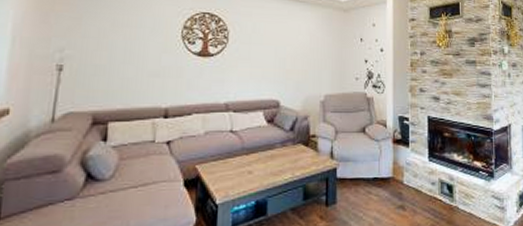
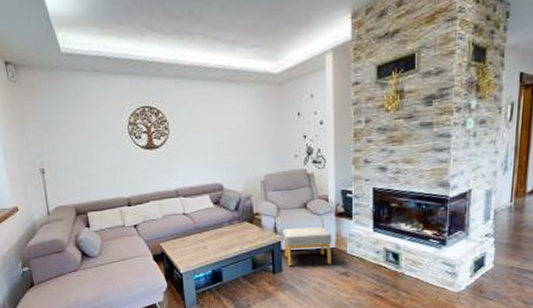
footstool: none [338,153,389,196] -> present [282,226,332,265]

